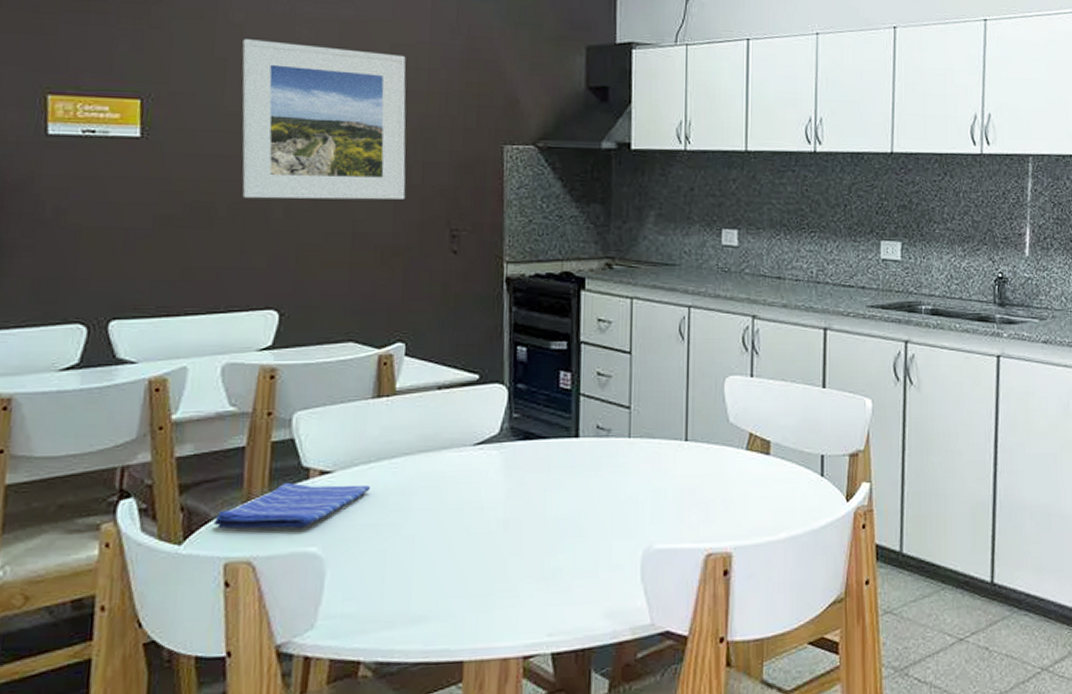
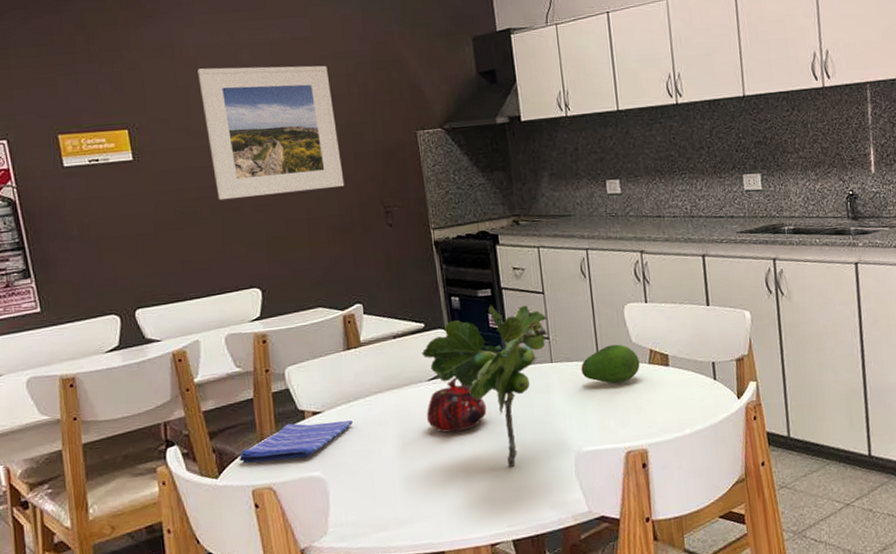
teapot: none [464,444,542,512] -> present [426,377,487,433]
plant: none [470,360,632,561] -> present [421,304,548,467]
fruit: none [664,423,735,470] -> present [581,344,640,384]

